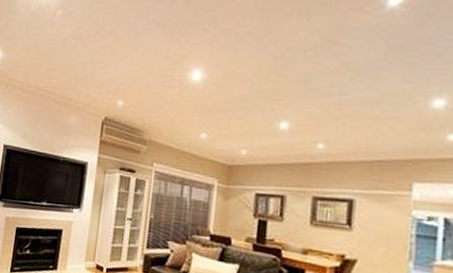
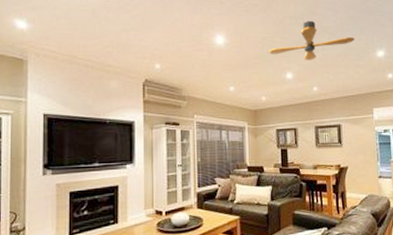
ceiling fan: none [259,54,395,107] -> present [269,21,354,60]

